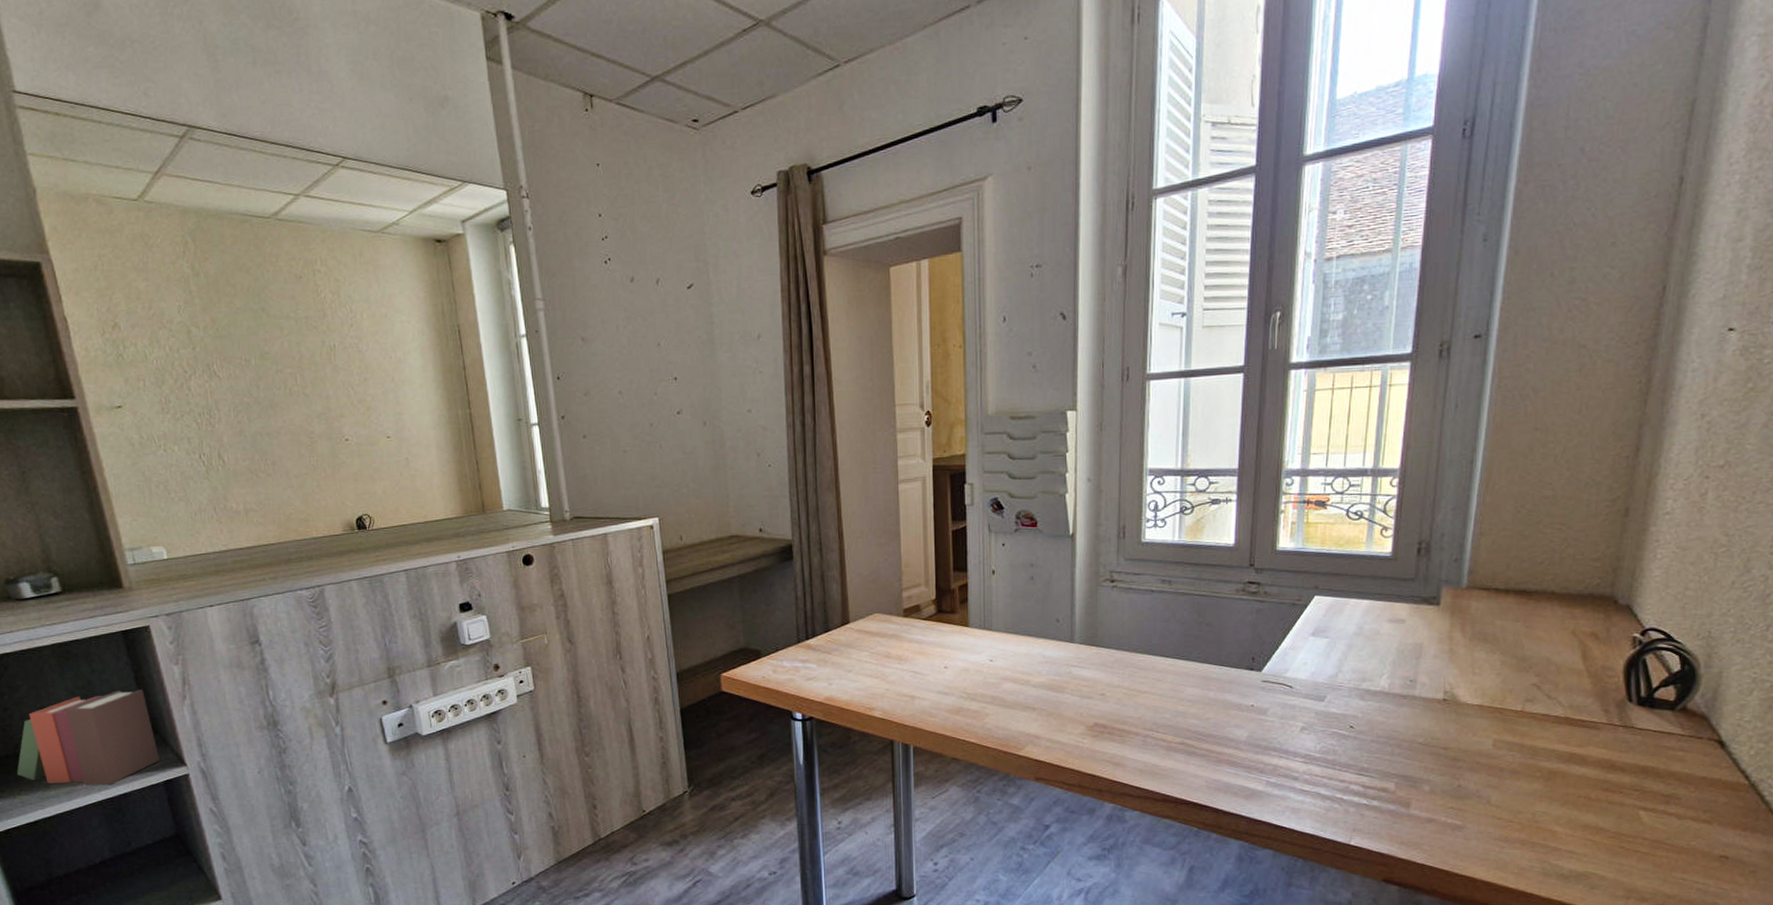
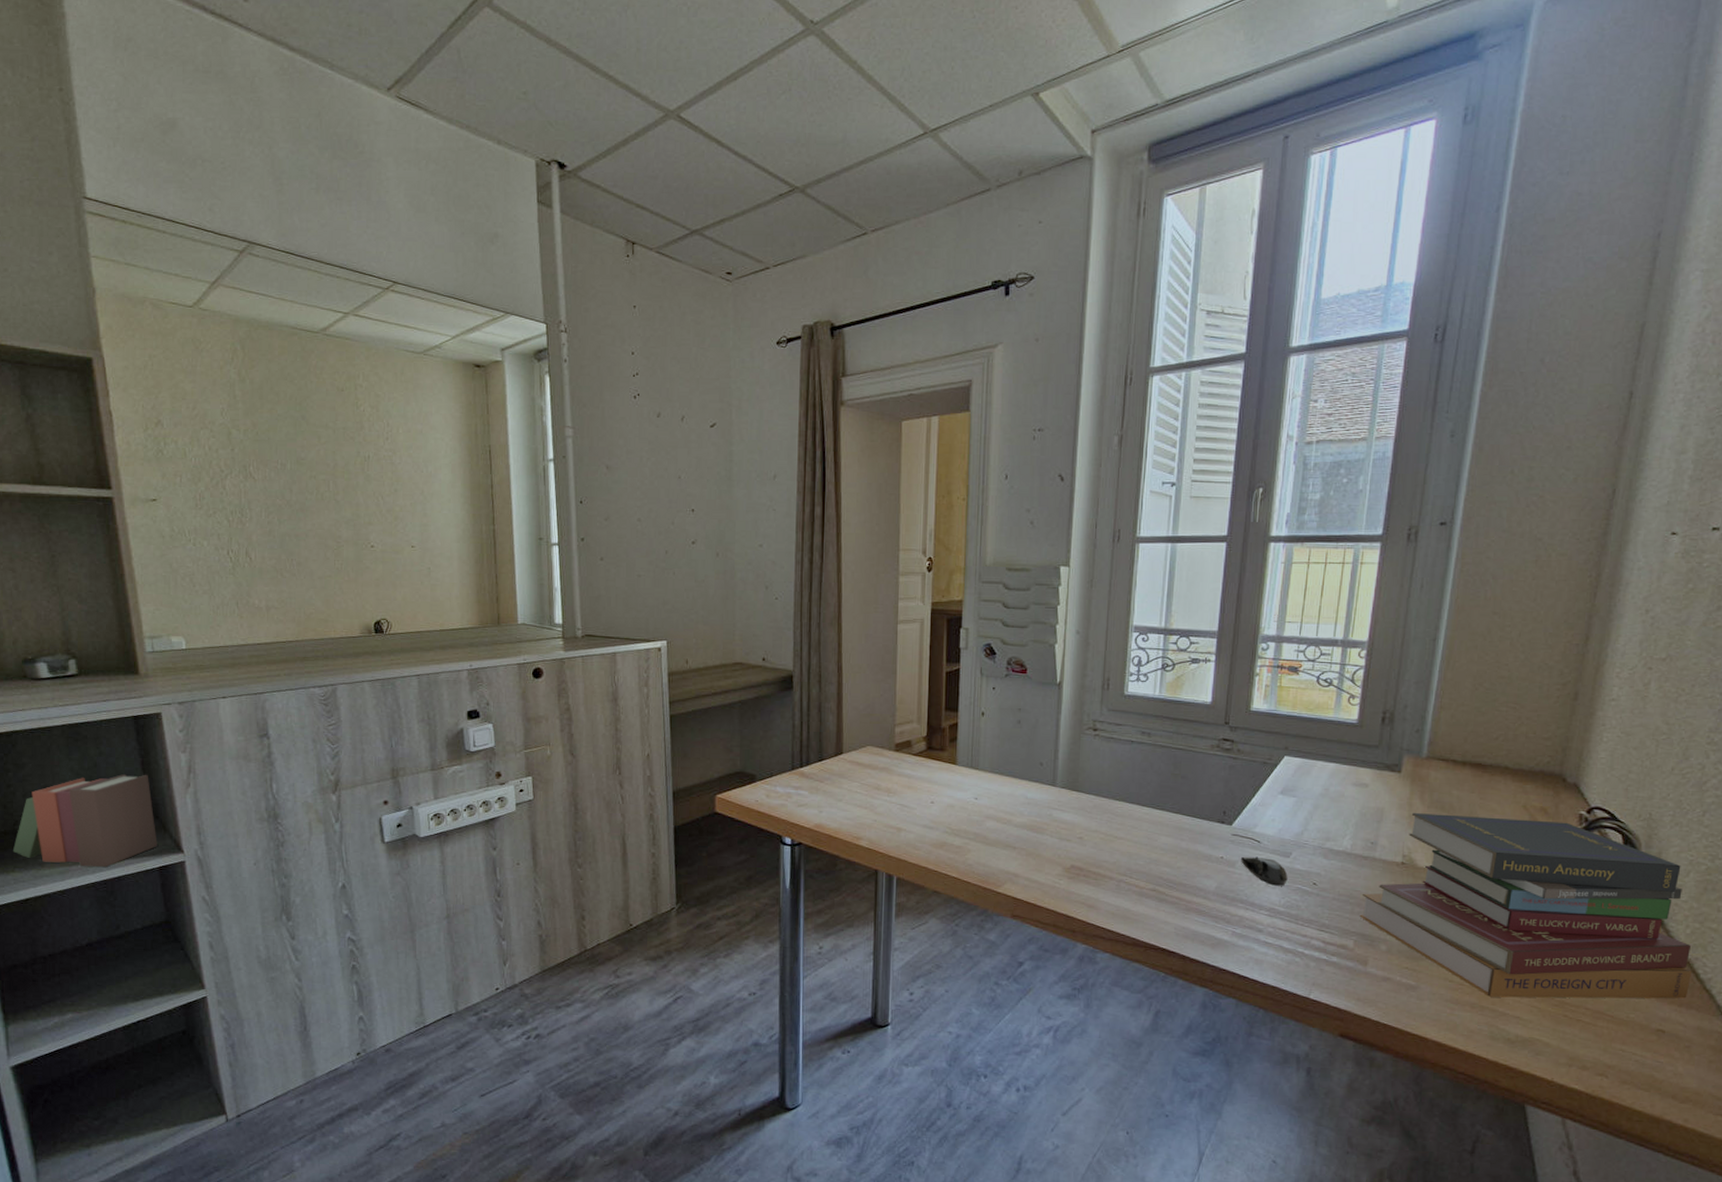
computer mouse: none [1273,702,1323,732] -> present [1241,856,1288,886]
books: none [1400,646,1756,832] -> present [1359,813,1692,999]

